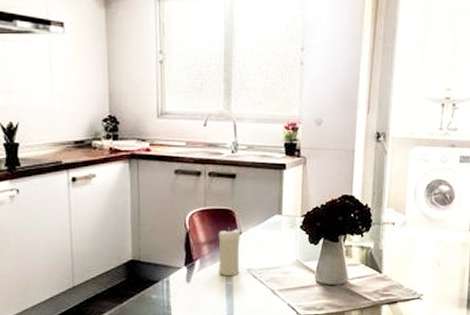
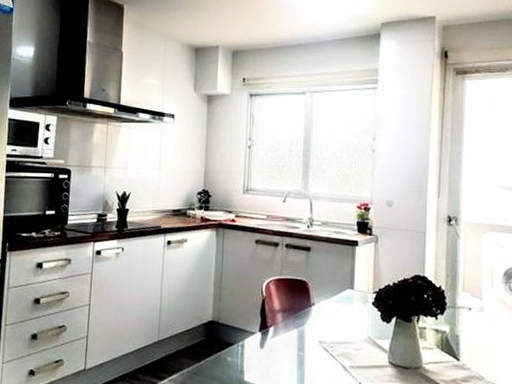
candle: present [218,227,240,277] -> none [291,298,313,347]

